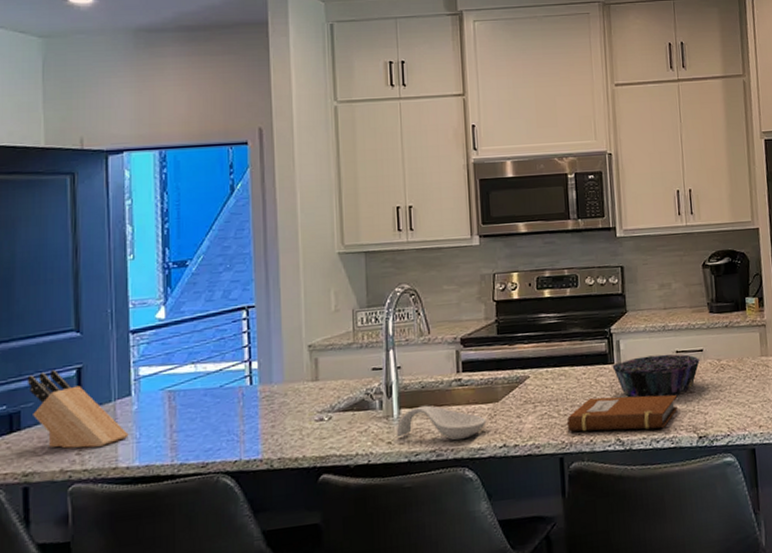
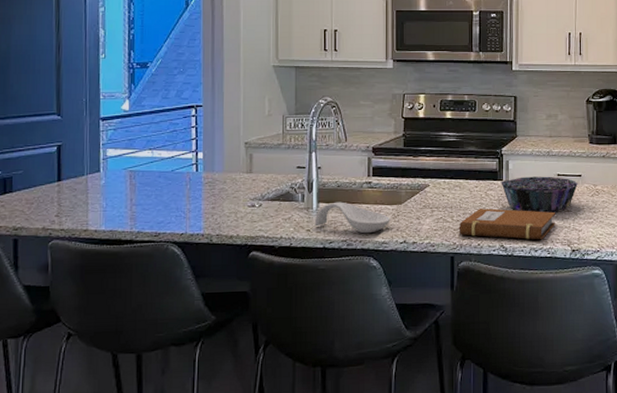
knife block: present [27,370,129,449] -> none [18,145,97,212]

